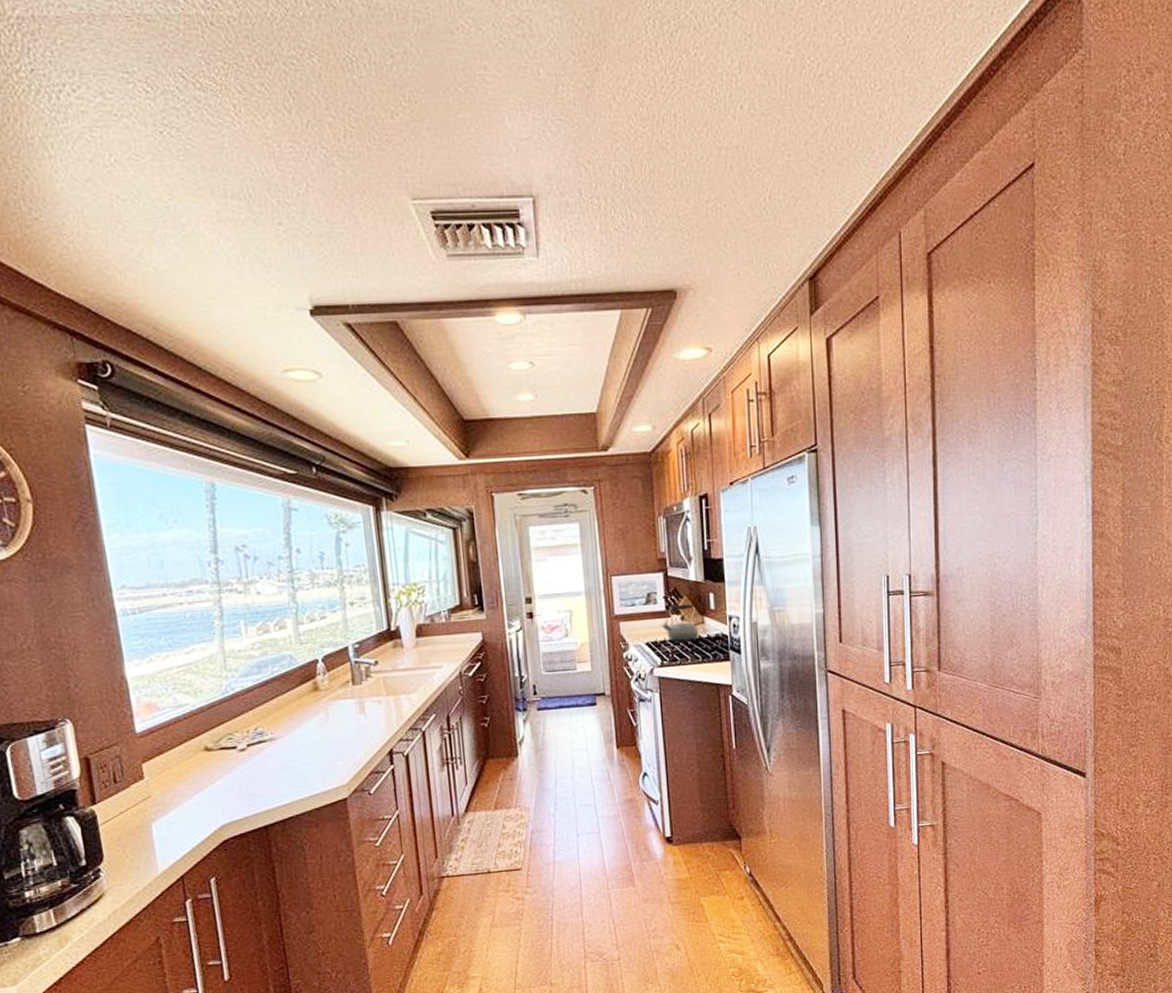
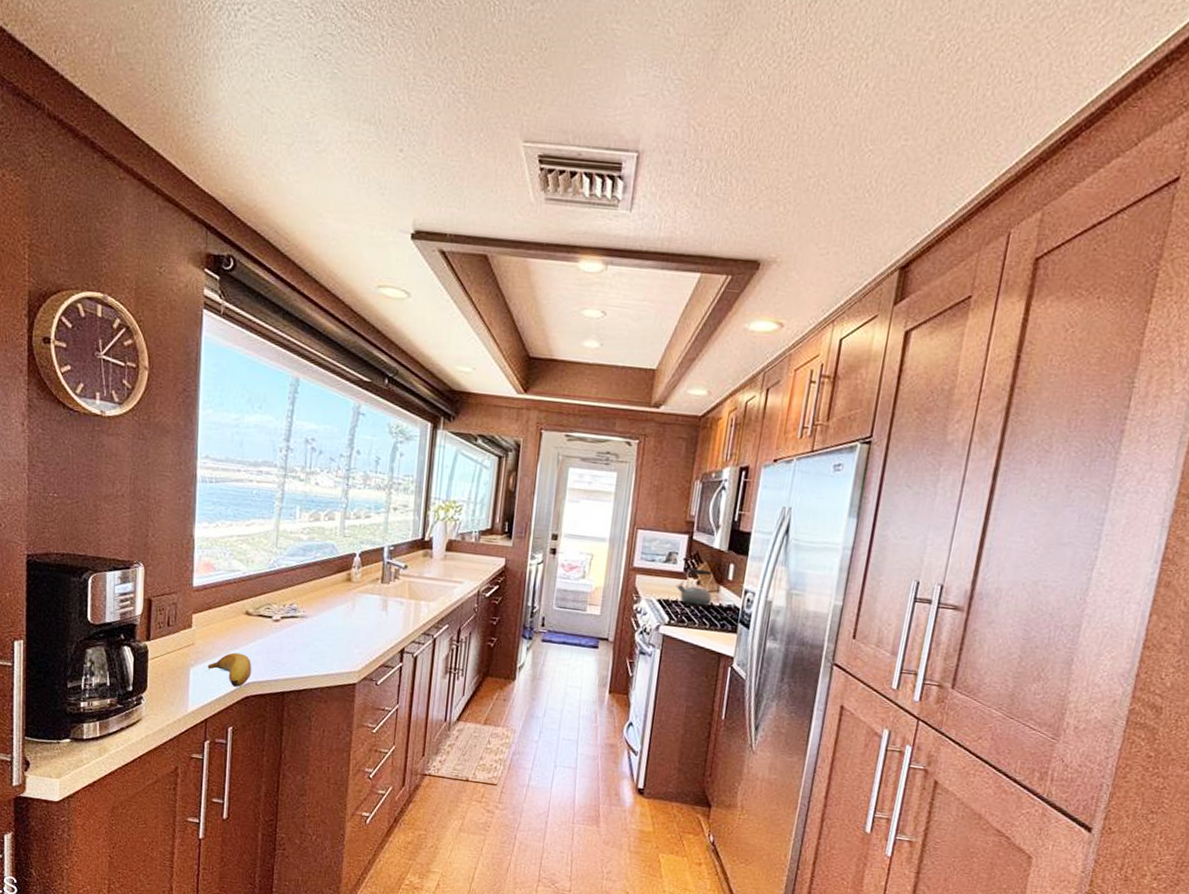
fruit: none [171,794,225,833] -> present [207,652,252,687]

